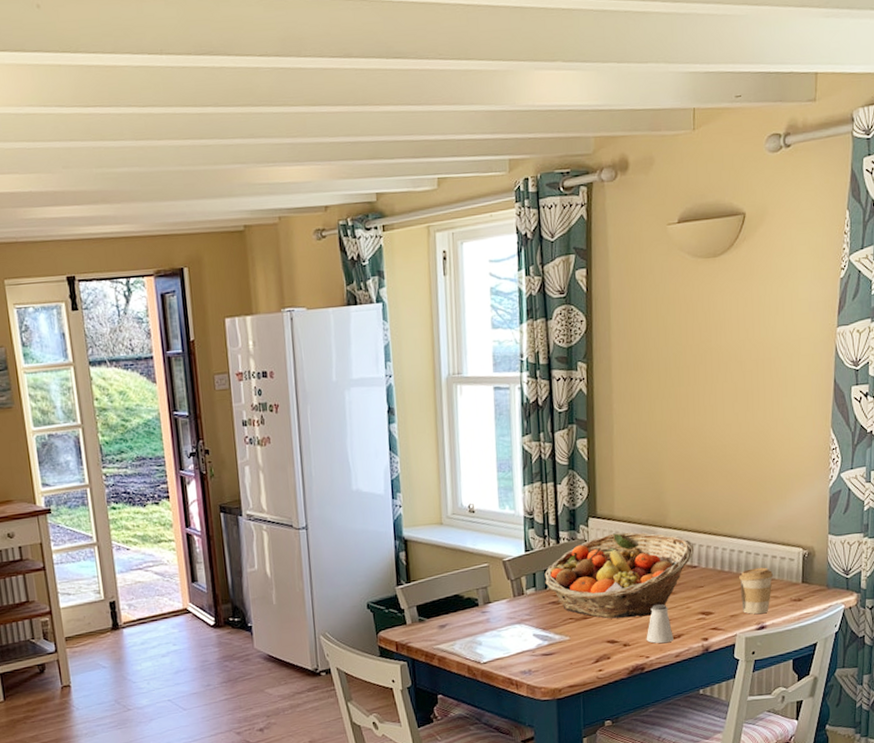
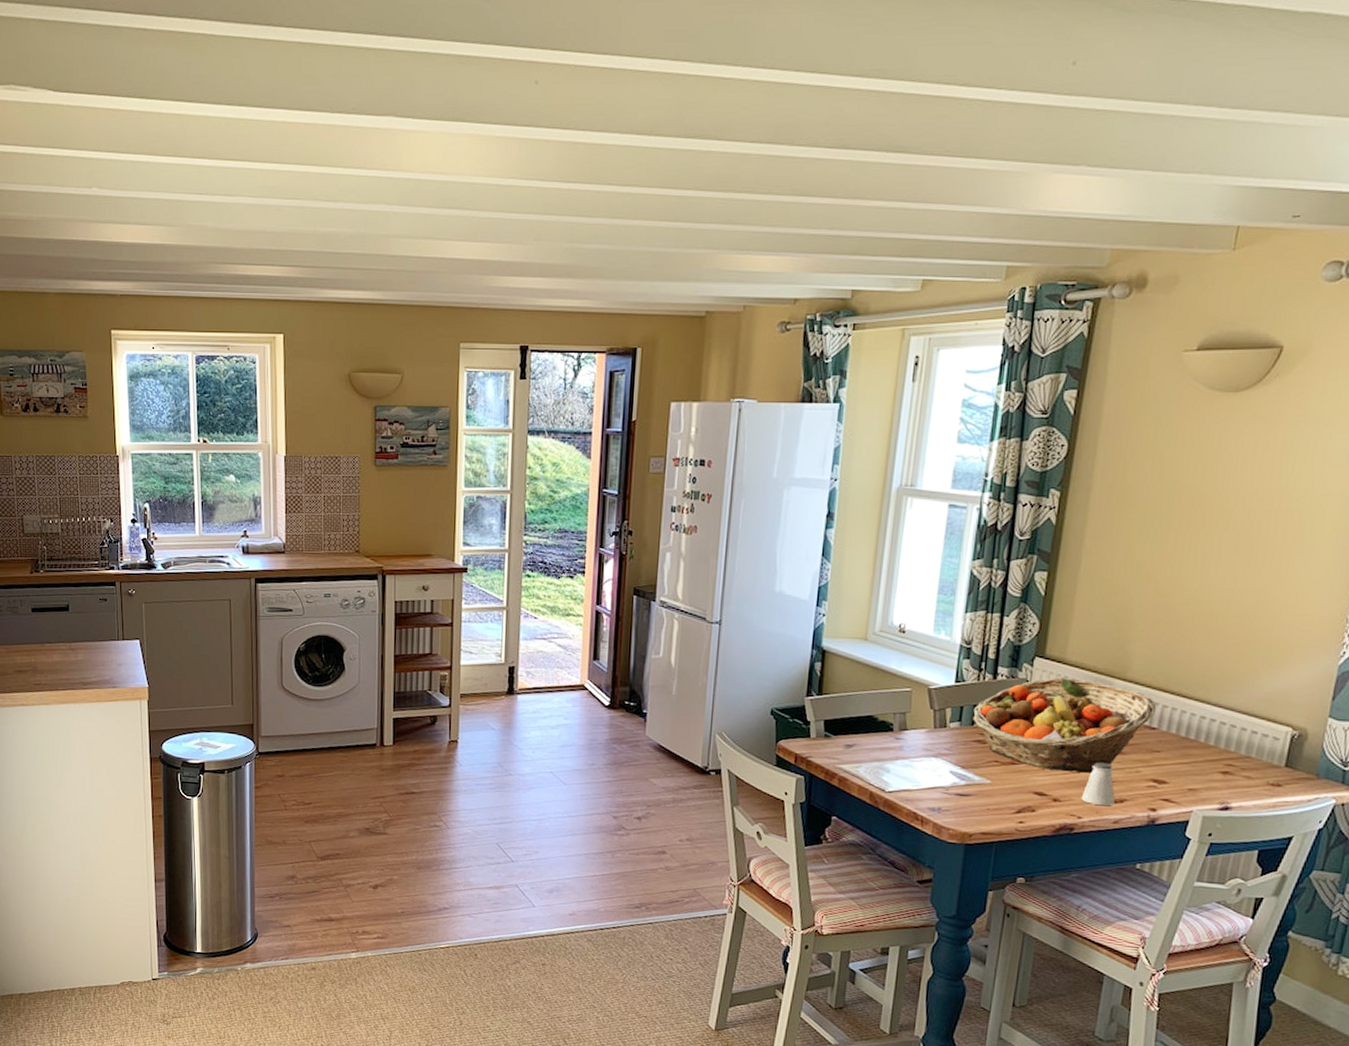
coffee cup: present [739,567,773,615] -> none [1204,741,1250,794]

